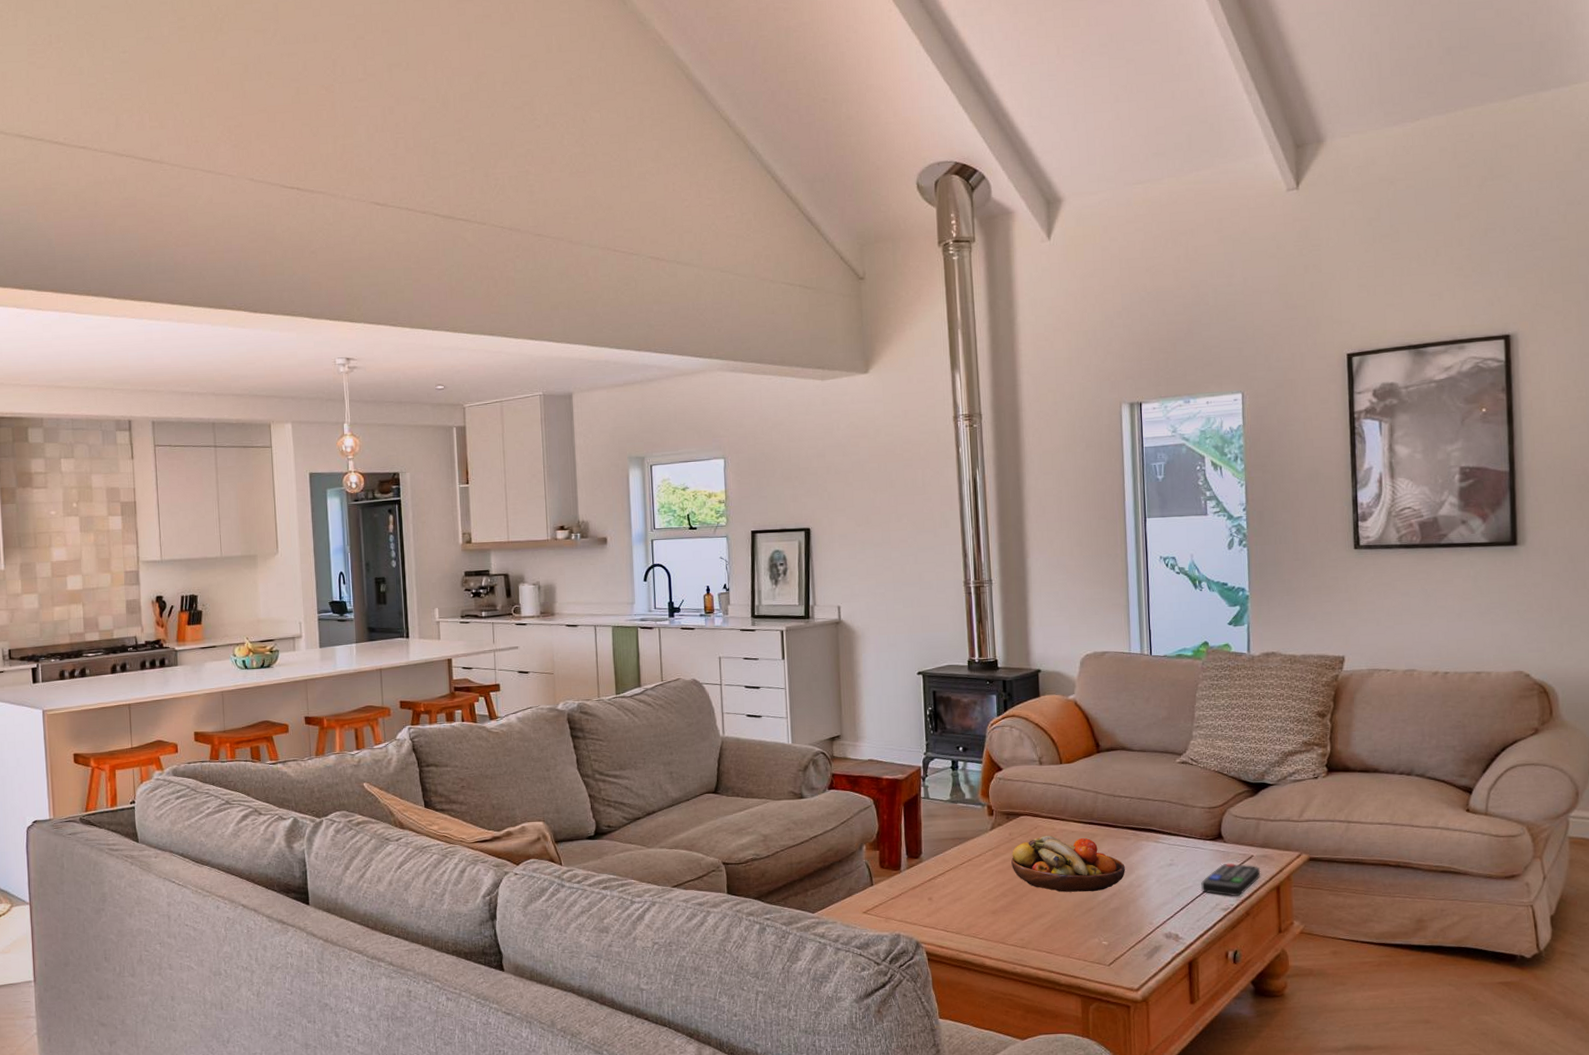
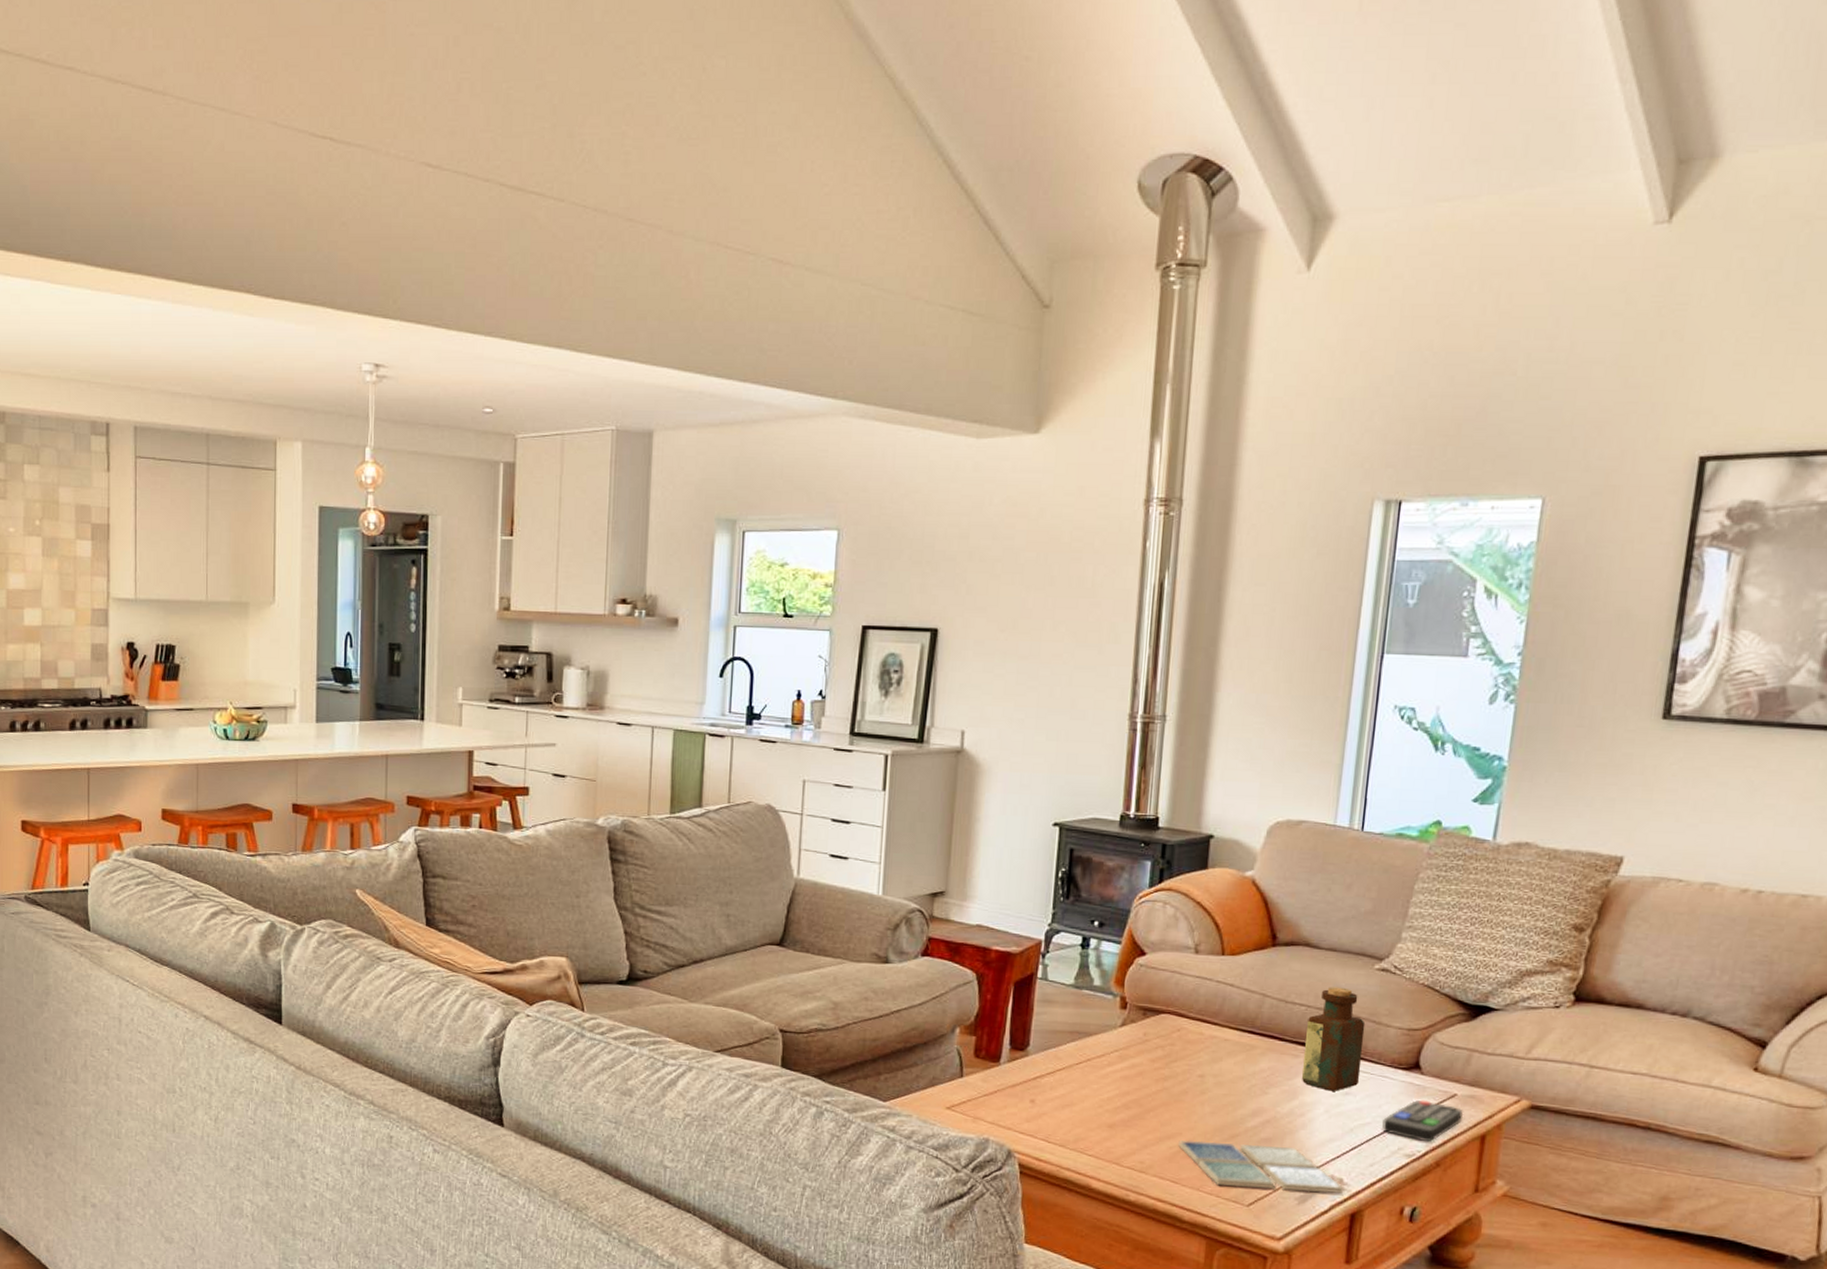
fruit bowl: present [1011,835,1125,892] -> none [1141,1040,1287,1116]
drink coaster: none [1048,913,1181,951] -> present [1178,1140,1344,1193]
bottle: none [1133,780,1179,864] -> present [1302,987,1366,1091]

